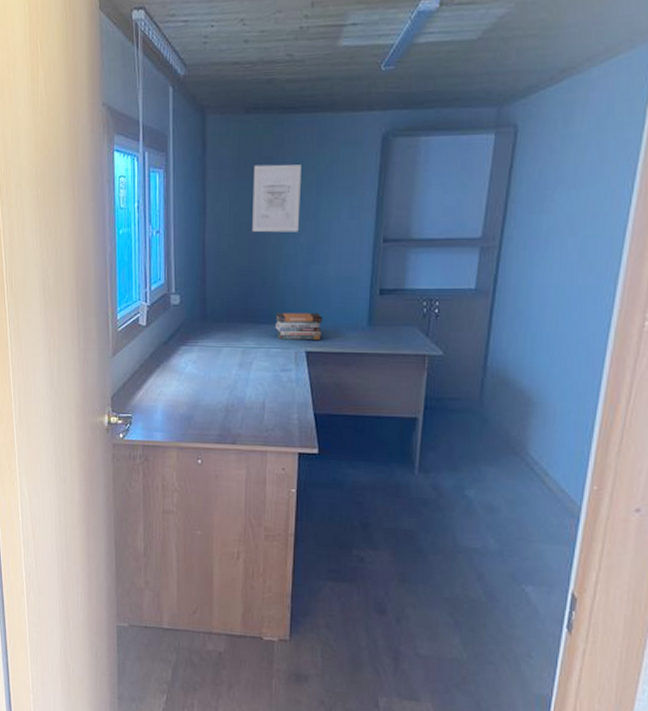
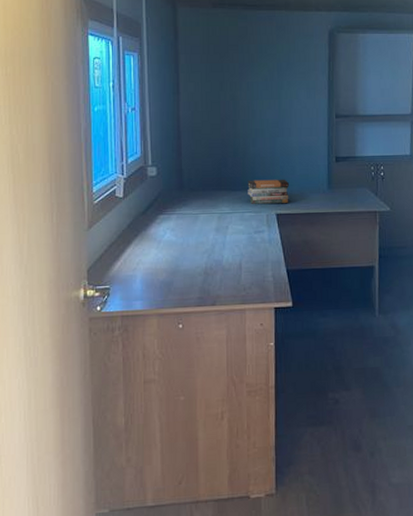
wall art: present [252,164,301,233] -> none [222,51,265,110]

